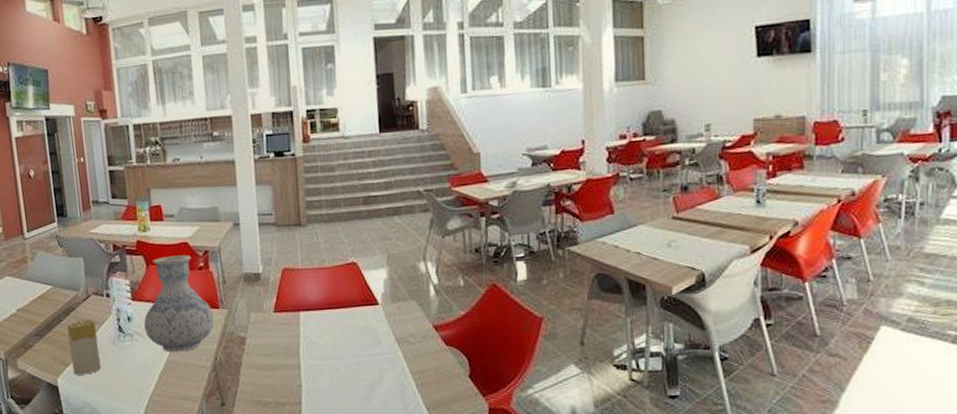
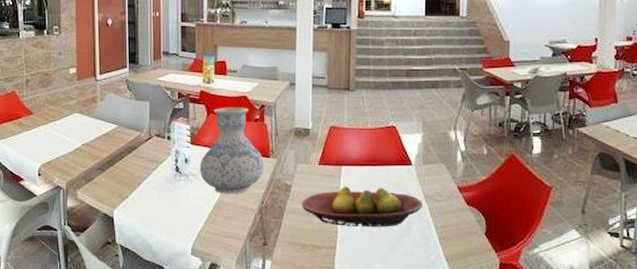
candle: present [67,320,101,375] -> none [127,159,156,209]
fruit bowl: none [259,332,395,379] -> present [302,186,422,227]

